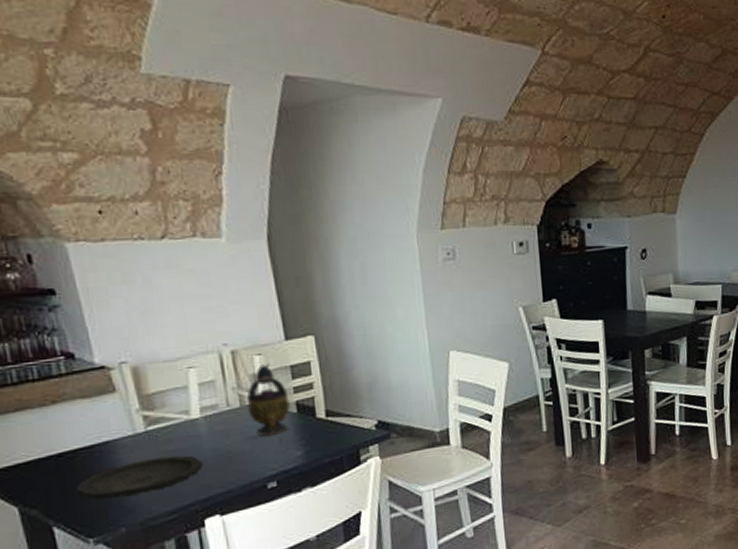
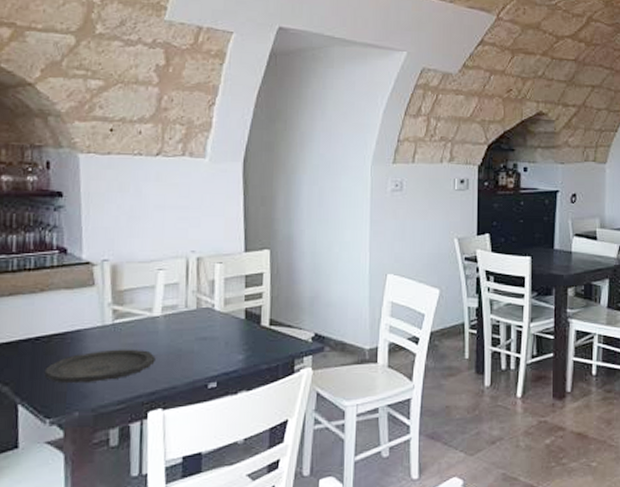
teapot: present [247,364,290,436] -> none [202,272,240,338]

